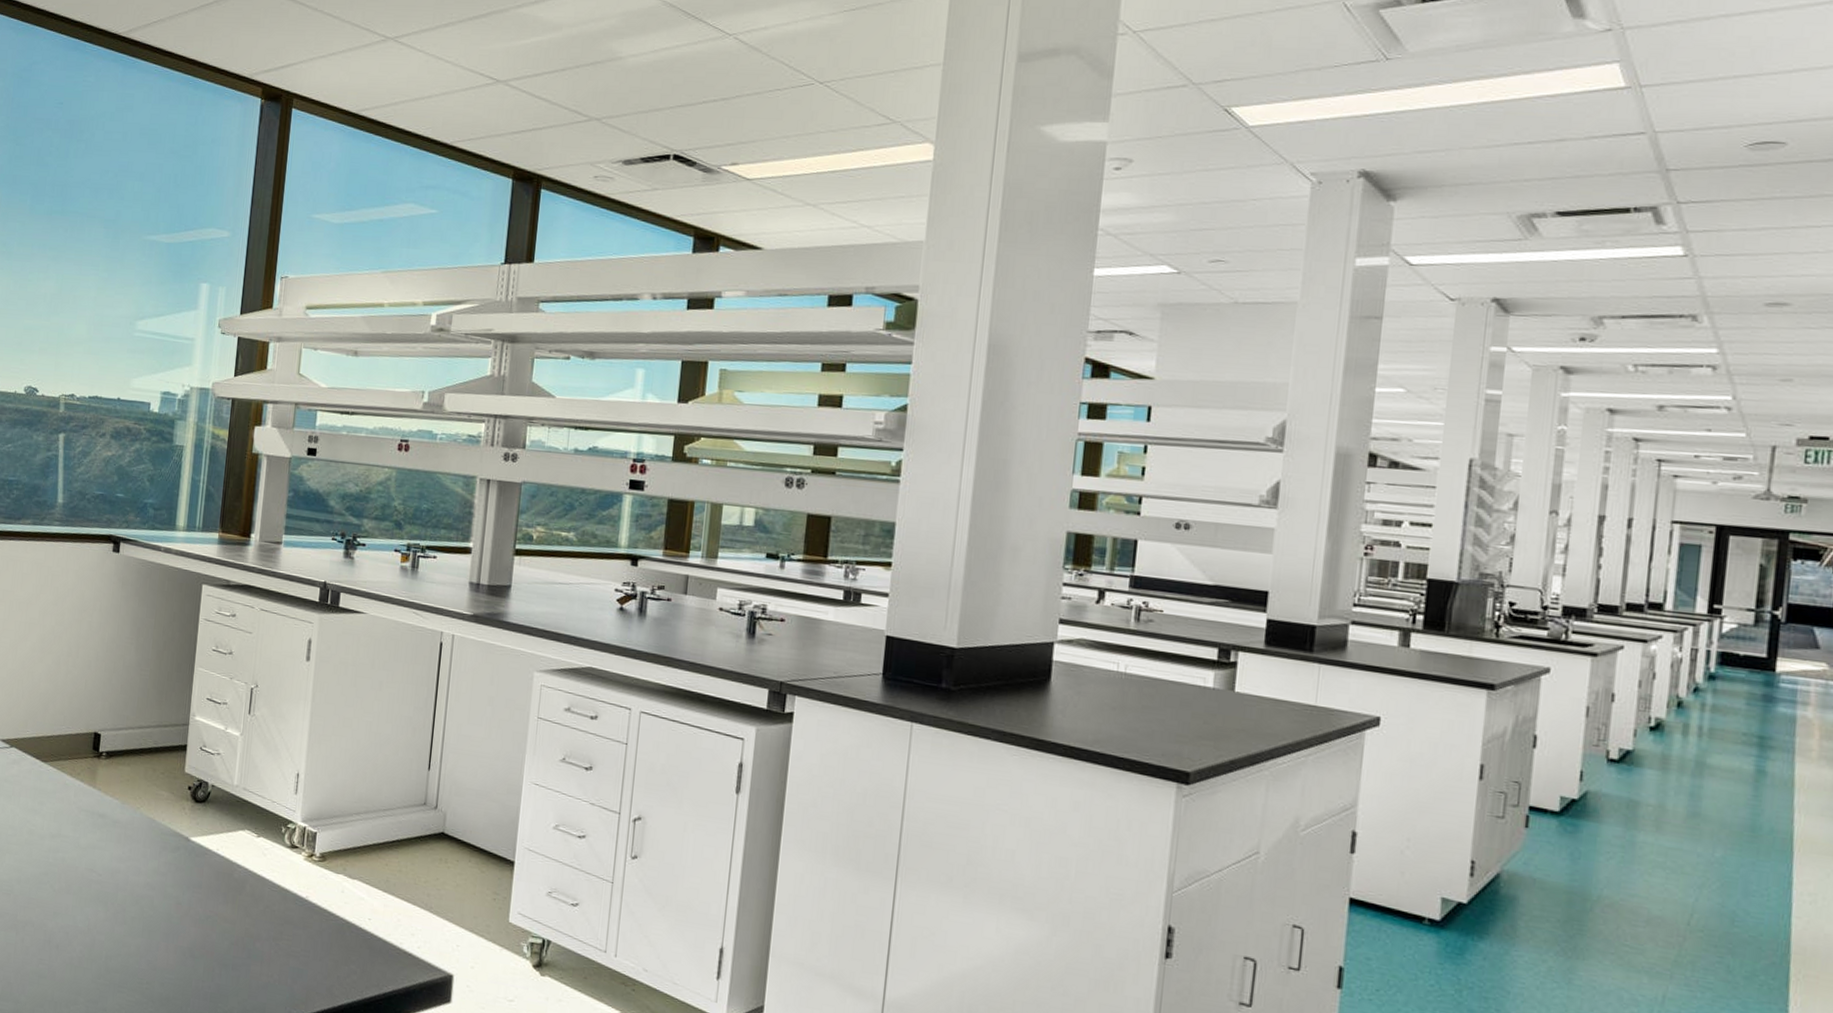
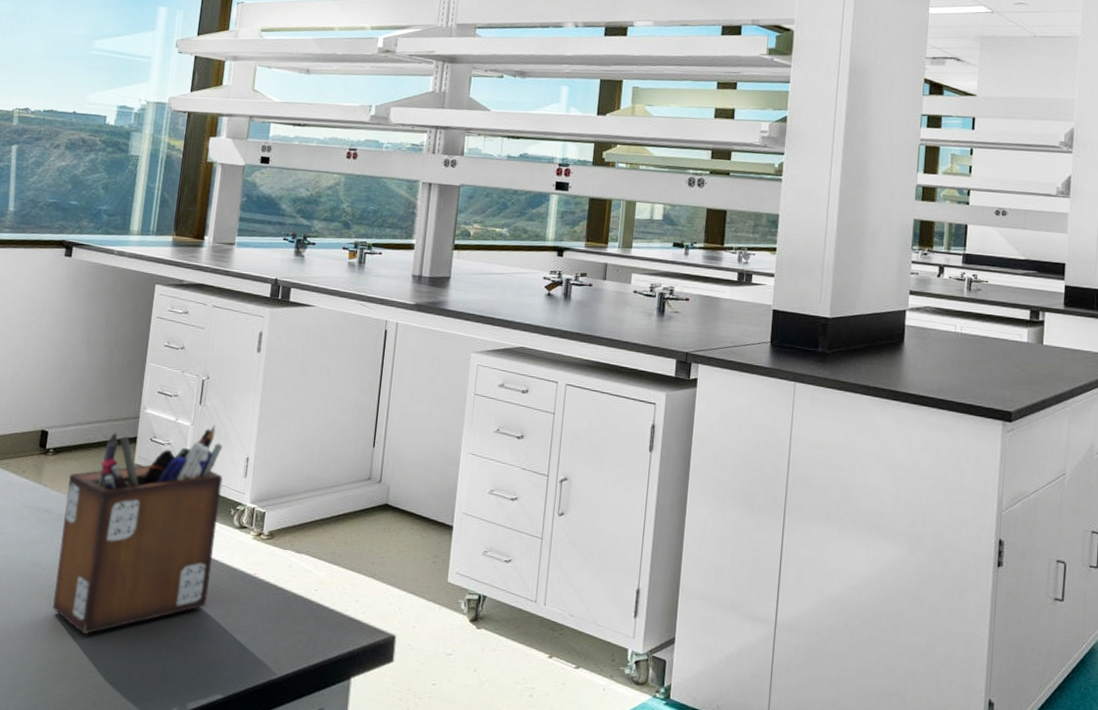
desk organizer: none [109,737,274,946] -> present [53,425,224,635]

